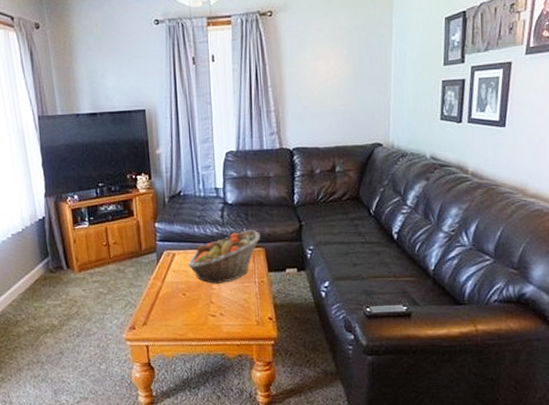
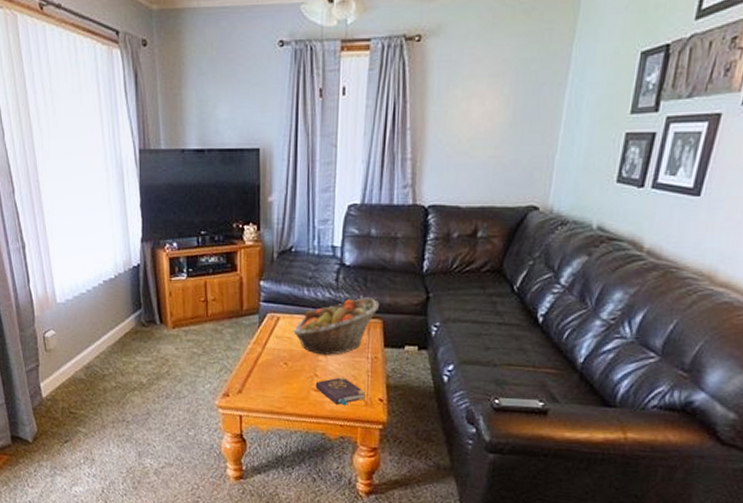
book: none [212,301,257,327] -> present [315,377,366,405]

